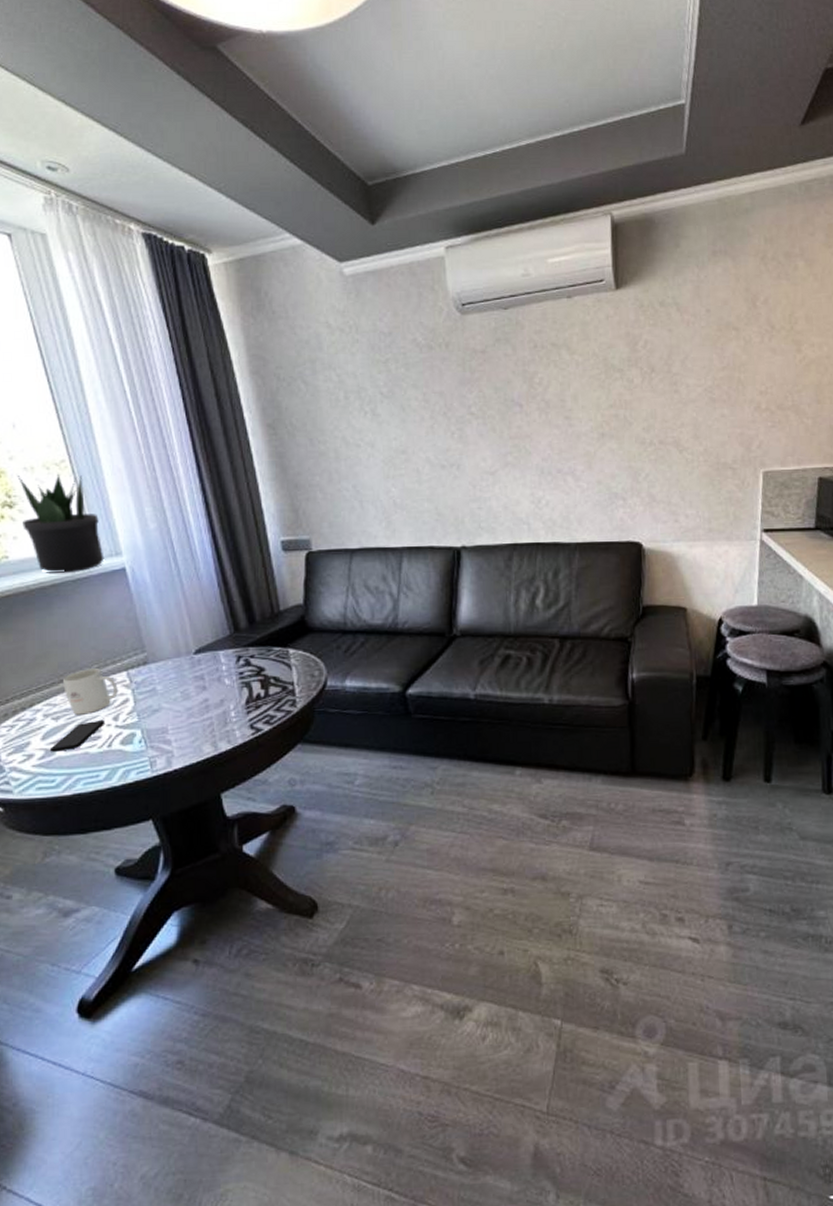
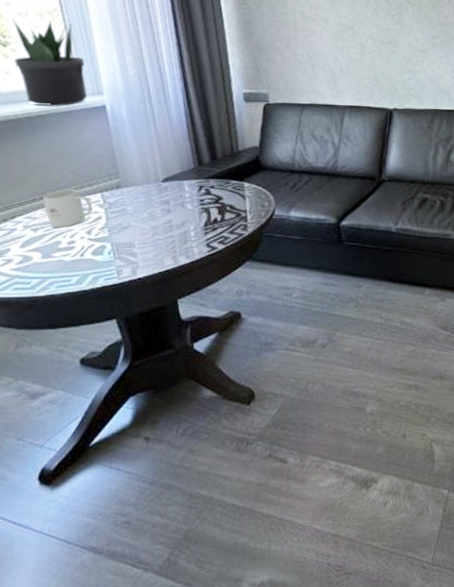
smartphone: present [49,719,106,752] -> none [27,233,80,258]

